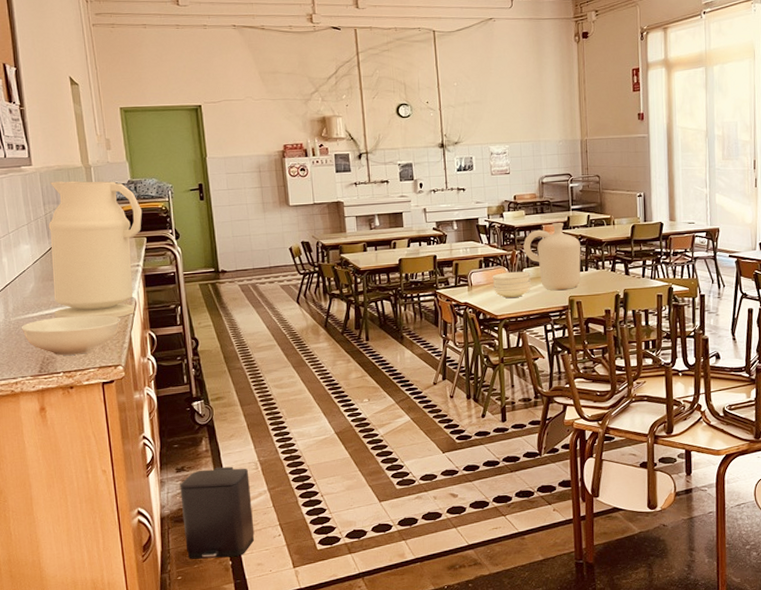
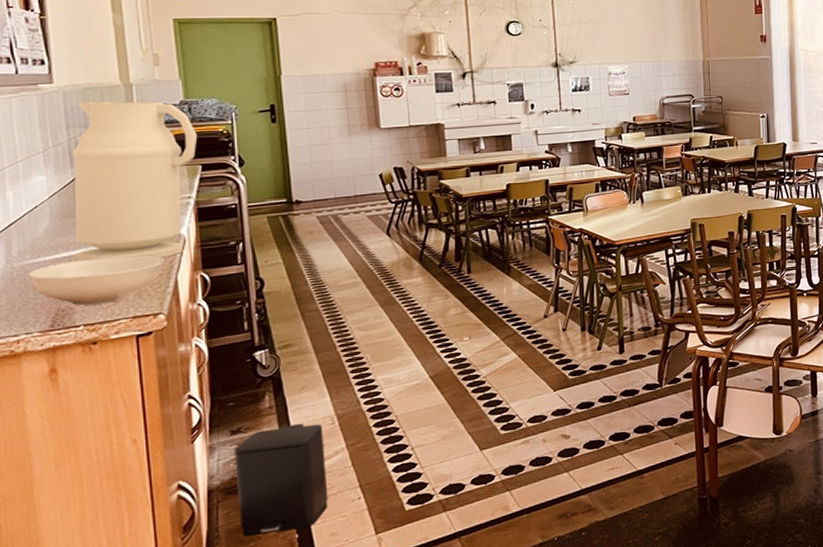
bowl: present [492,271,531,299] -> none [609,194,651,223]
water jug: present [523,223,581,291] -> none [643,144,704,214]

